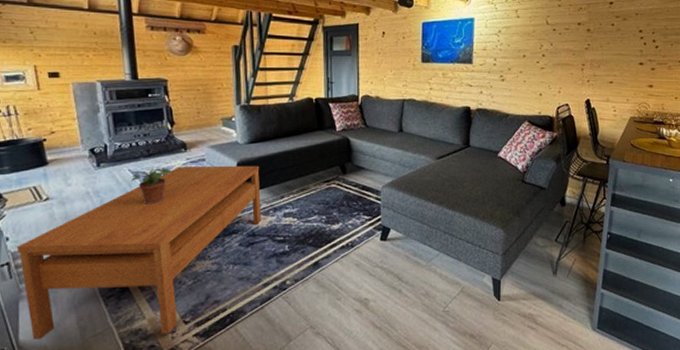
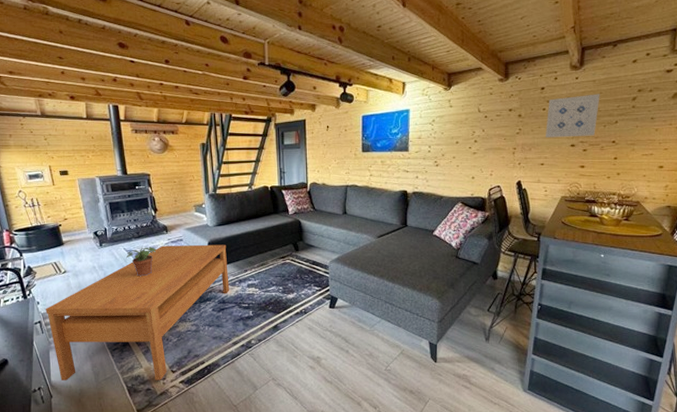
wall art: none [614,11,667,55] -> present [546,94,600,138]

